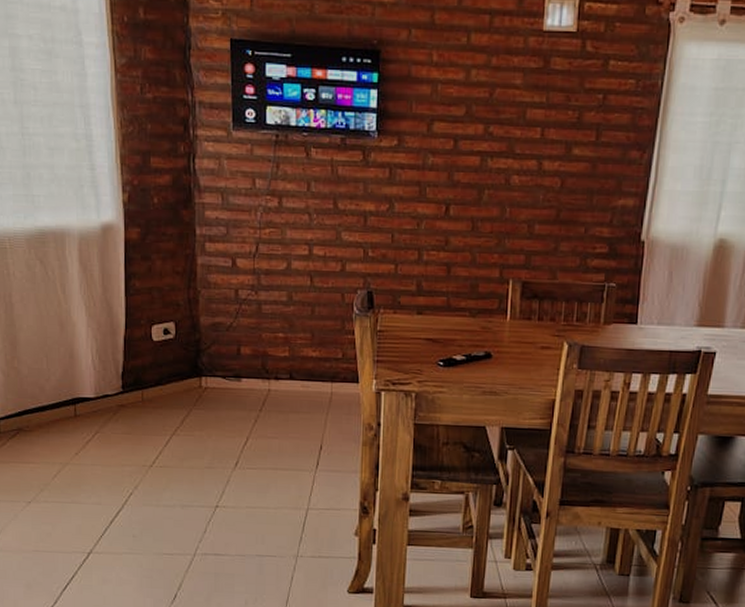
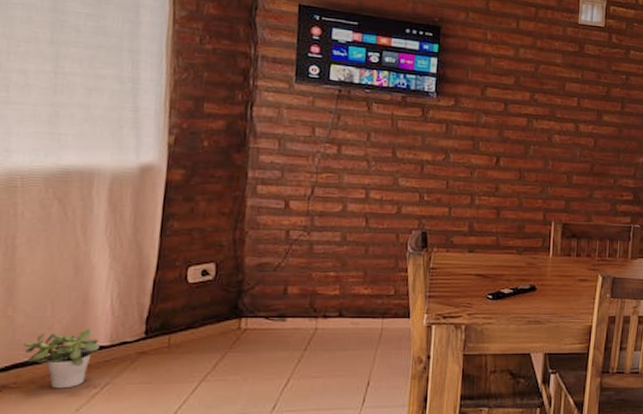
potted plant: none [29,381,87,434] -> present [23,329,100,389]

